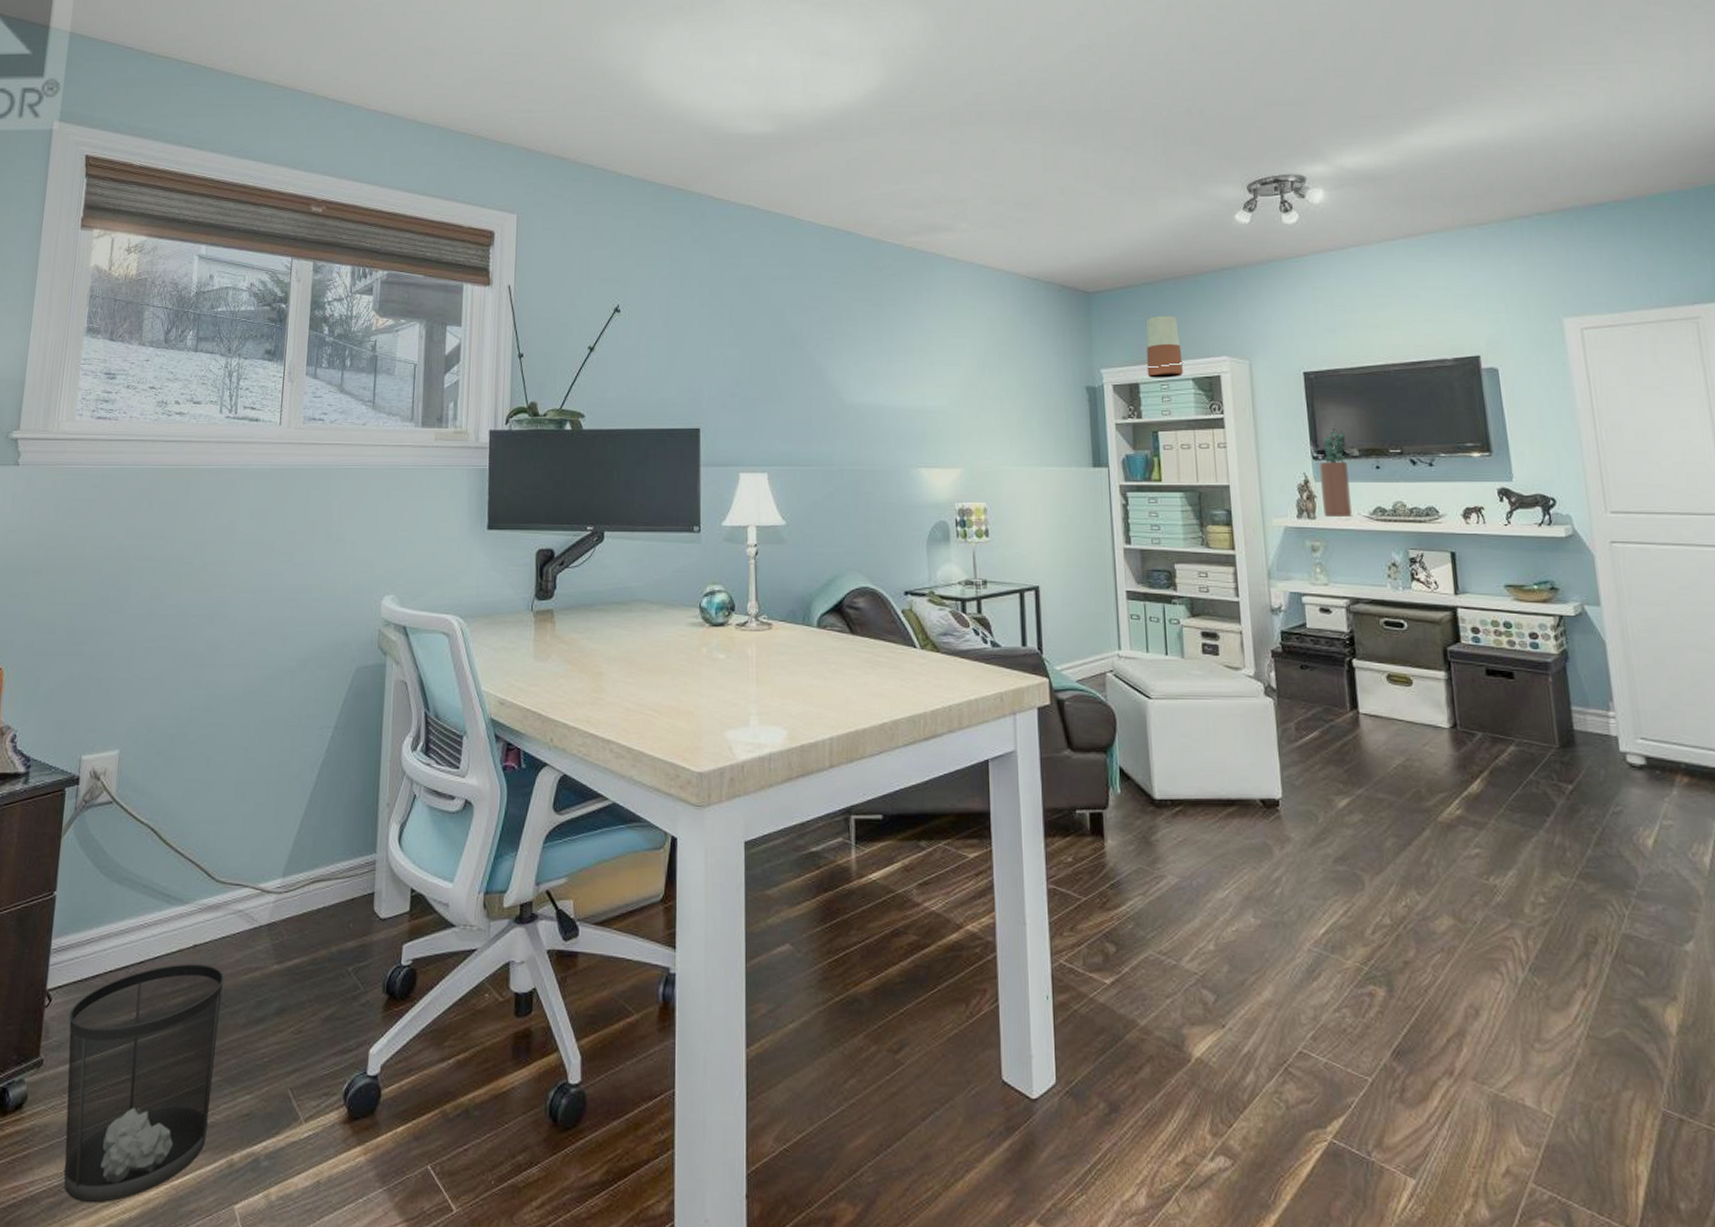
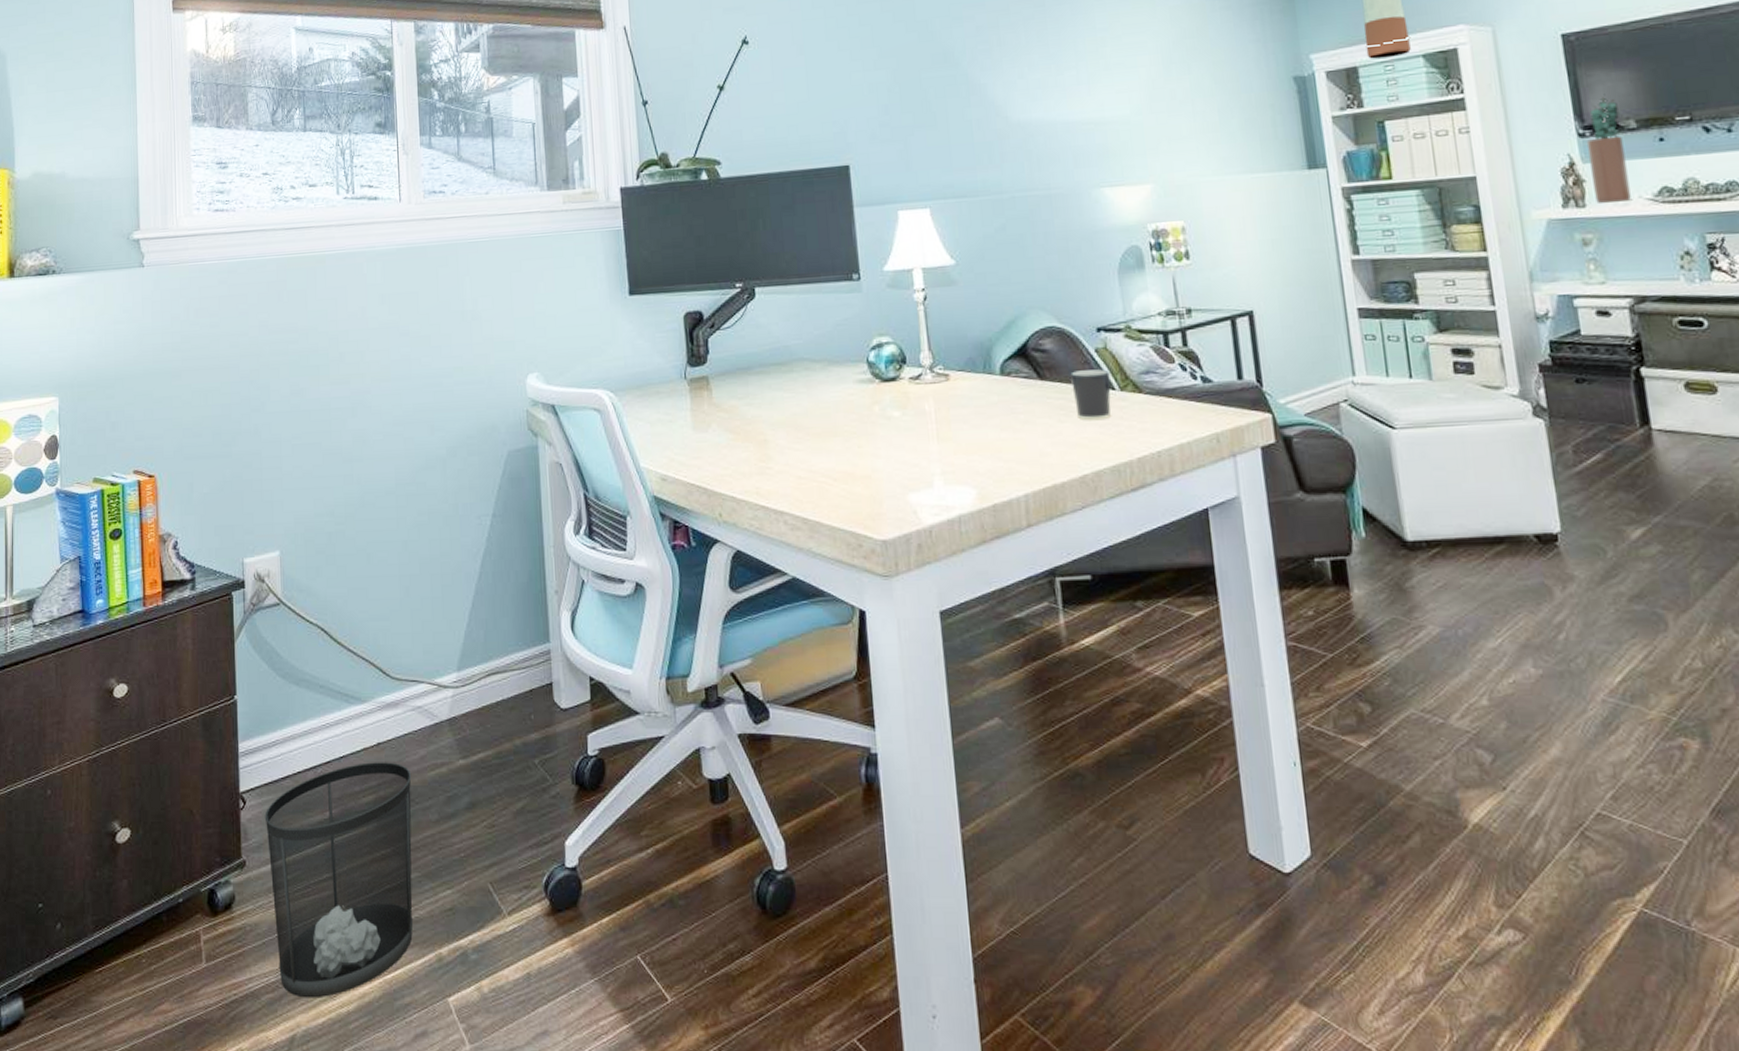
mug: none [879,628,913,675] -> present [1070,369,1111,421]

